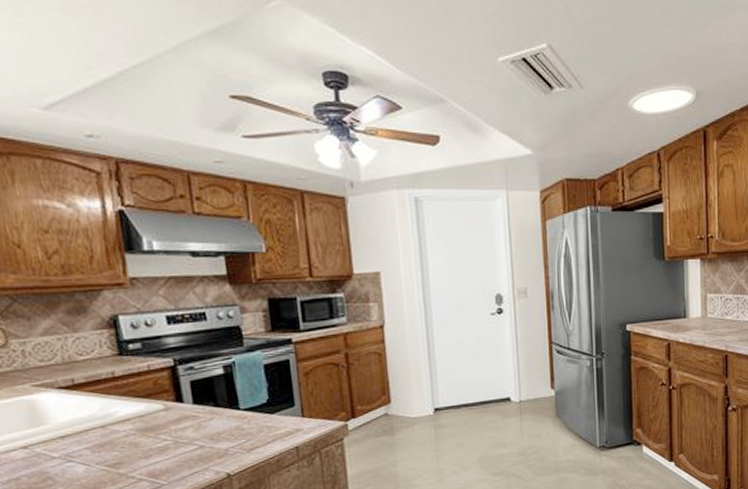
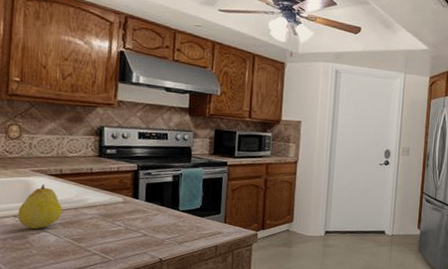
fruit: none [26,401,87,461] -> present [18,184,63,230]

